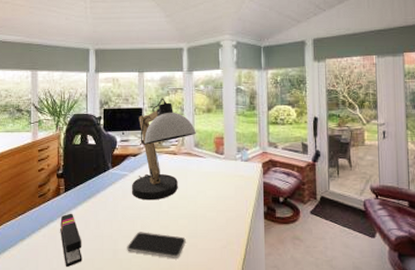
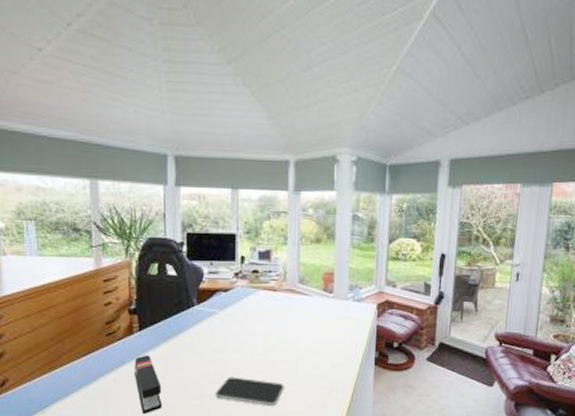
desk lamp: present [131,98,196,201] -> none [221,222,301,343]

